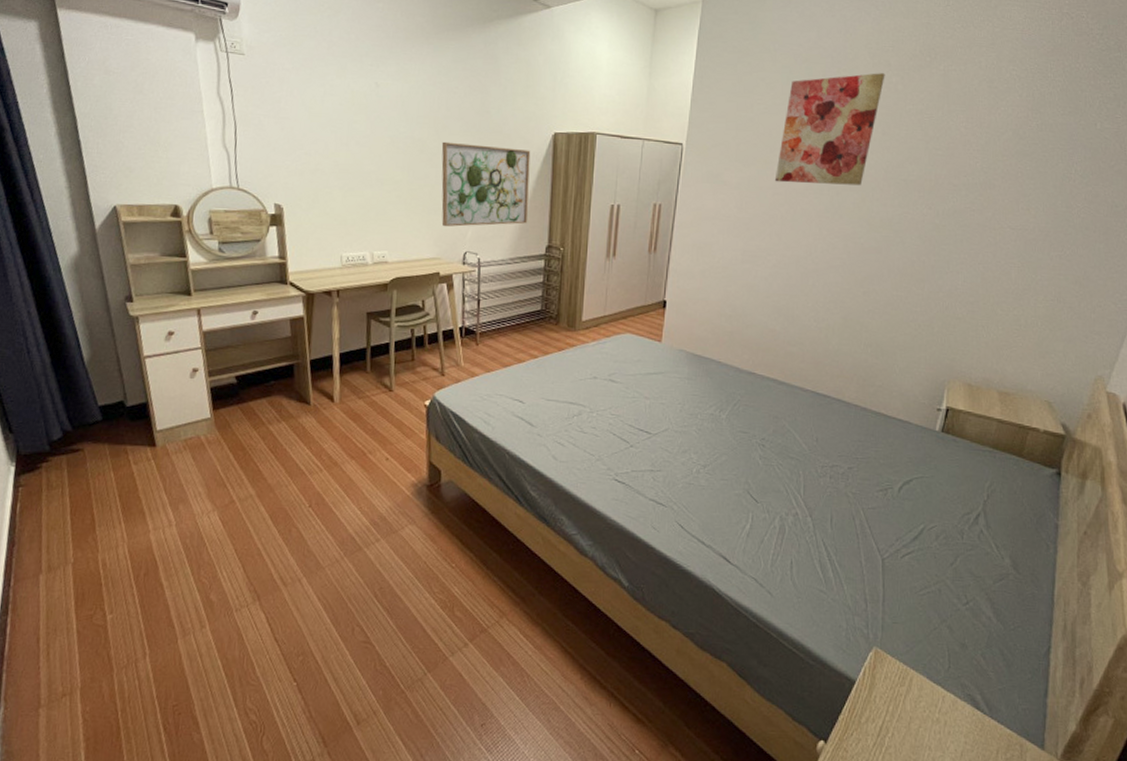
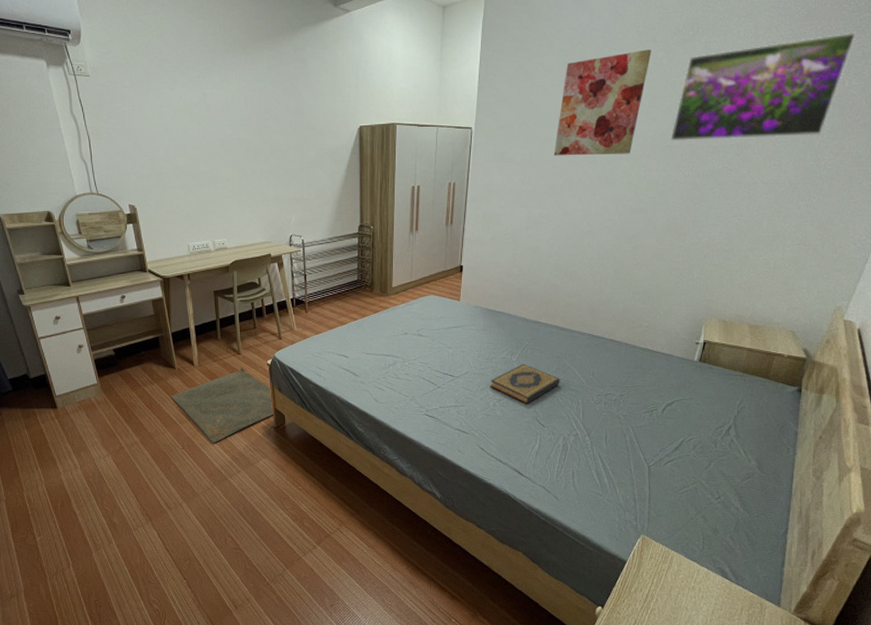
rug: none [300,407,428,502] -> present [170,367,274,443]
wall art: present [441,141,531,227] -> none [264,140,341,215]
hardback book: none [693,423,778,473] -> present [490,364,560,404]
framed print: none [905,71,1108,181] -> present [669,32,858,142]

